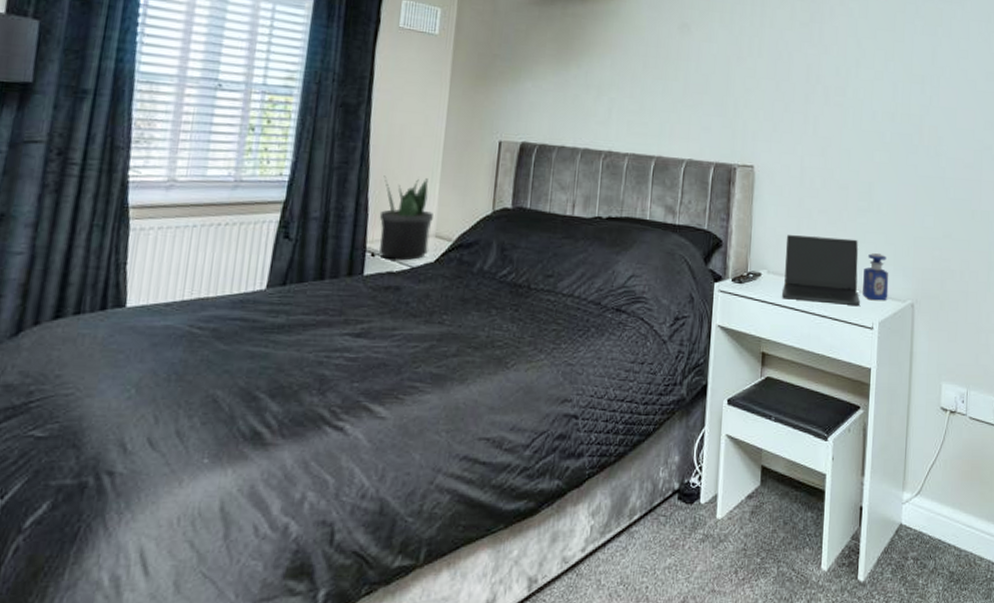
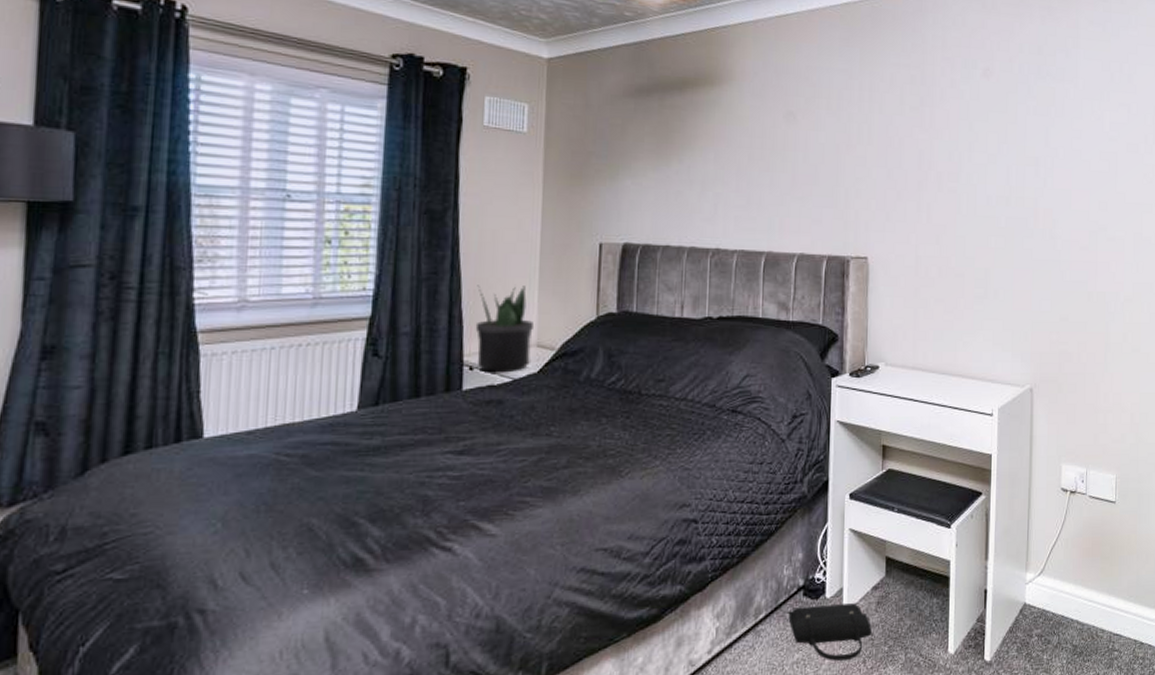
handbag: none [662,511,745,570] -> present [788,603,872,662]
laptop: present [782,235,860,305] -> none [901,326,979,393]
perfume bottle: present [862,253,889,301] -> none [981,340,1007,387]

